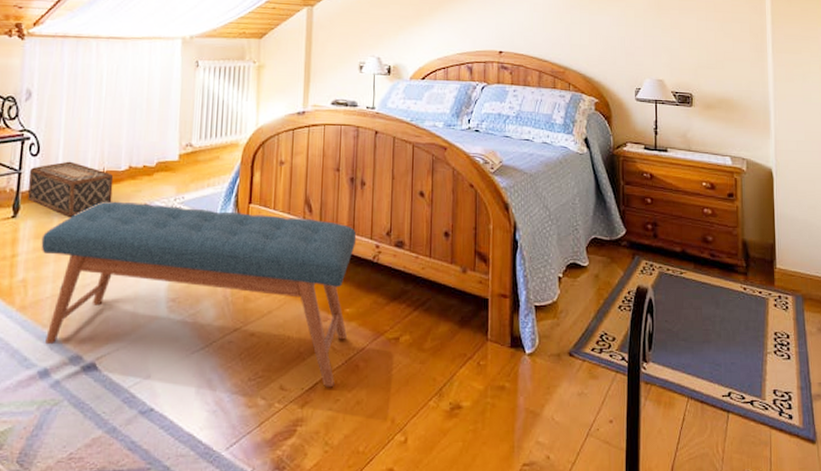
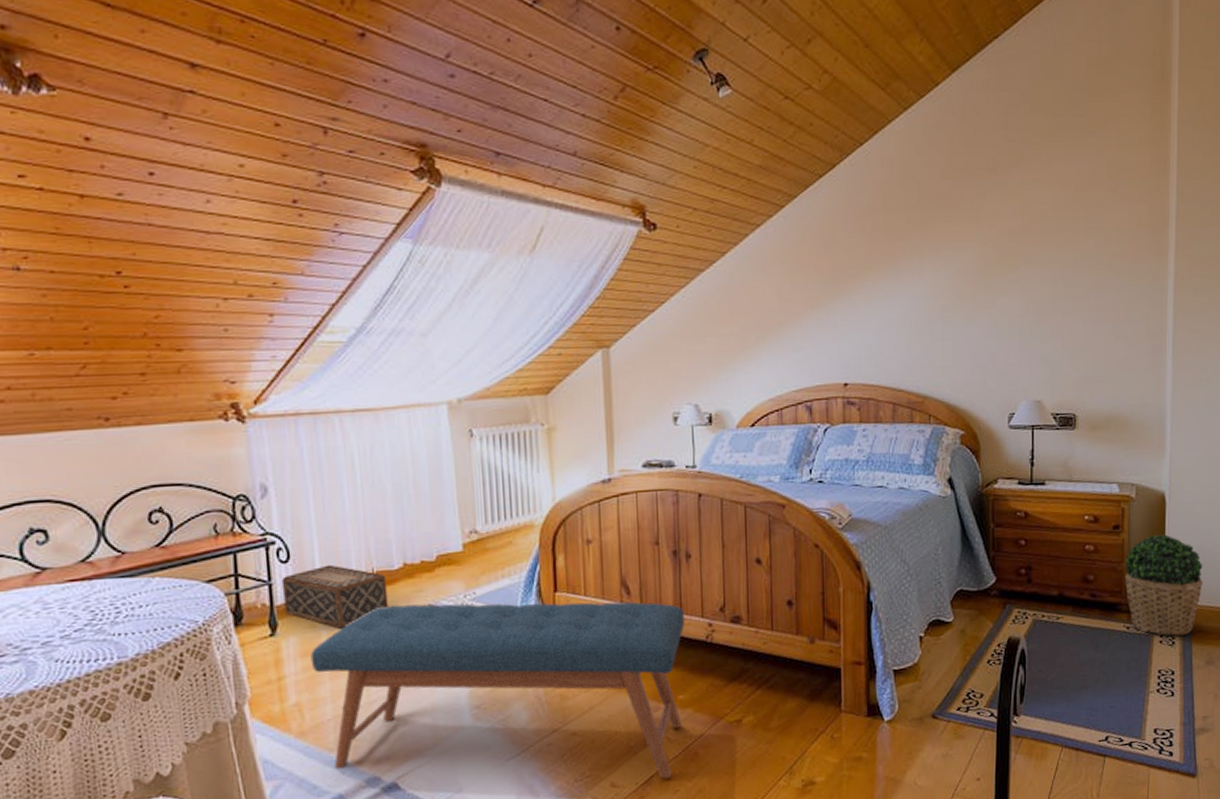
potted plant: none [739,206,811,301] -> present [1124,534,1204,636]

